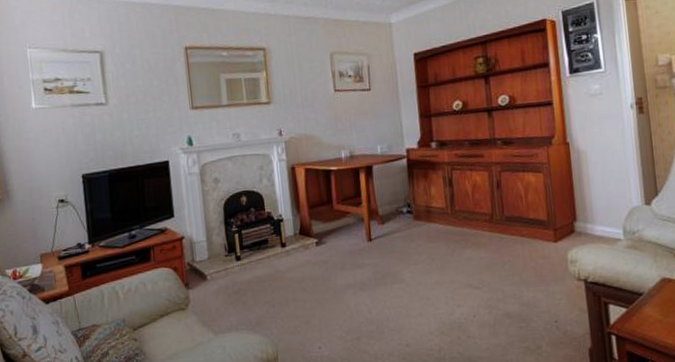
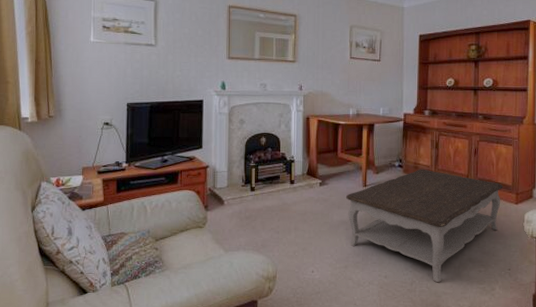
coffee table: none [348,212,537,346] -> present [345,169,503,283]

